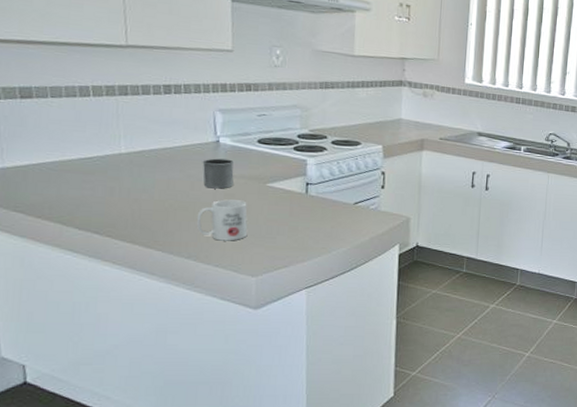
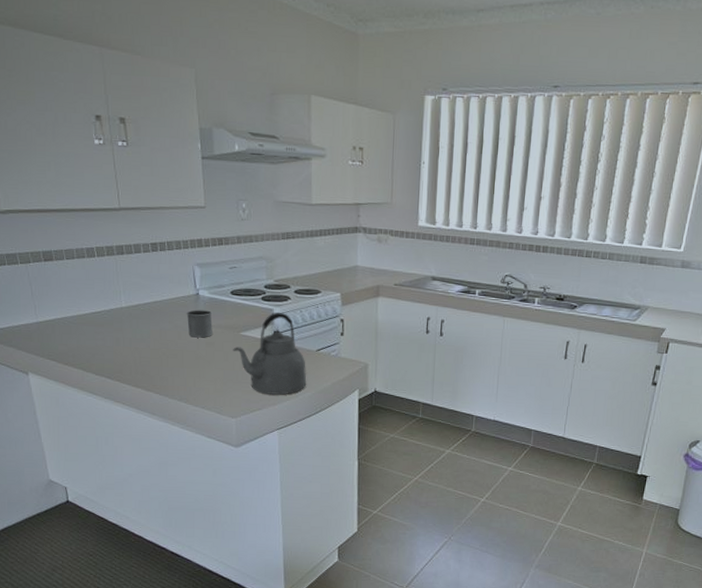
mug: present [196,199,248,241] -> none [184,347,227,386]
kettle: none [257,163,342,251] -> present [233,312,307,395]

